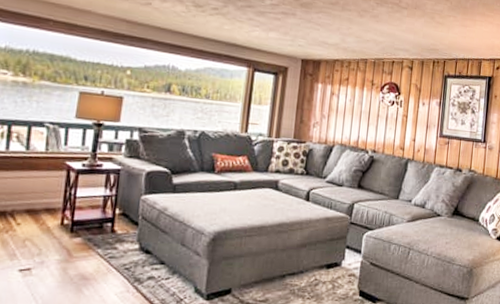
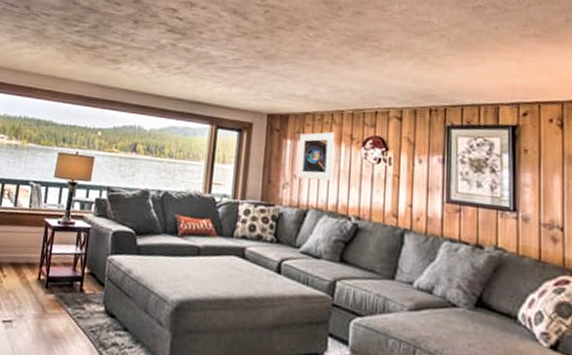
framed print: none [325,77,359,120] -> present [296,132,335,181]

